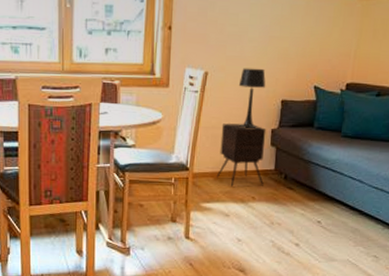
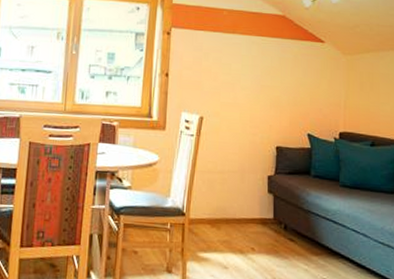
side table: present [216,123,267,186] -> none [213,168,263,236]
table lamp: present [238,68,266,128] -> none [233,114,260,174]

